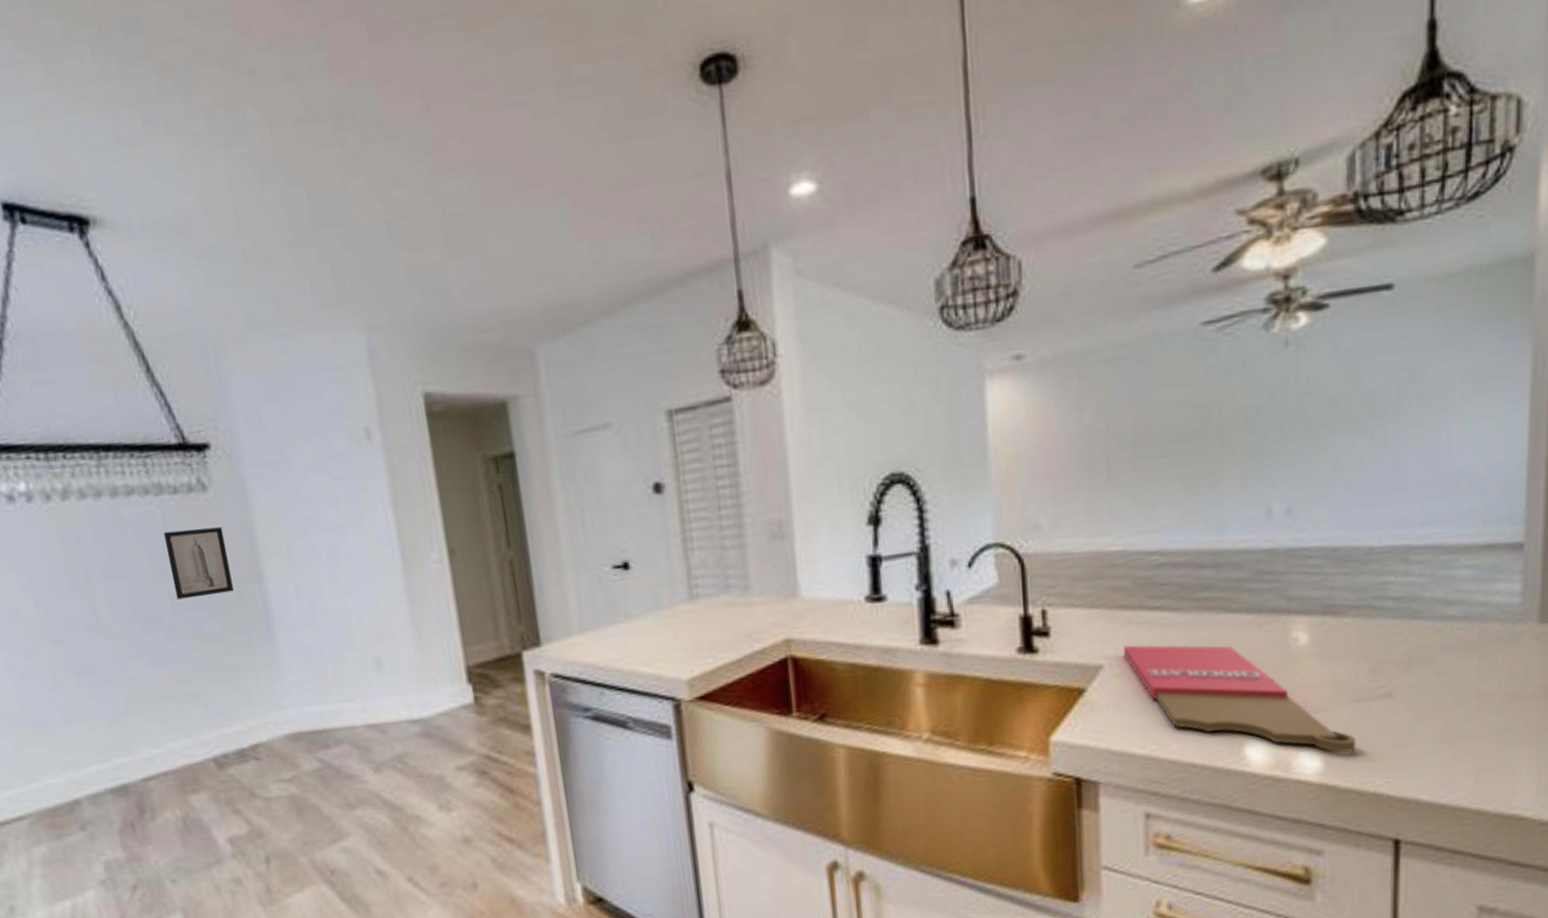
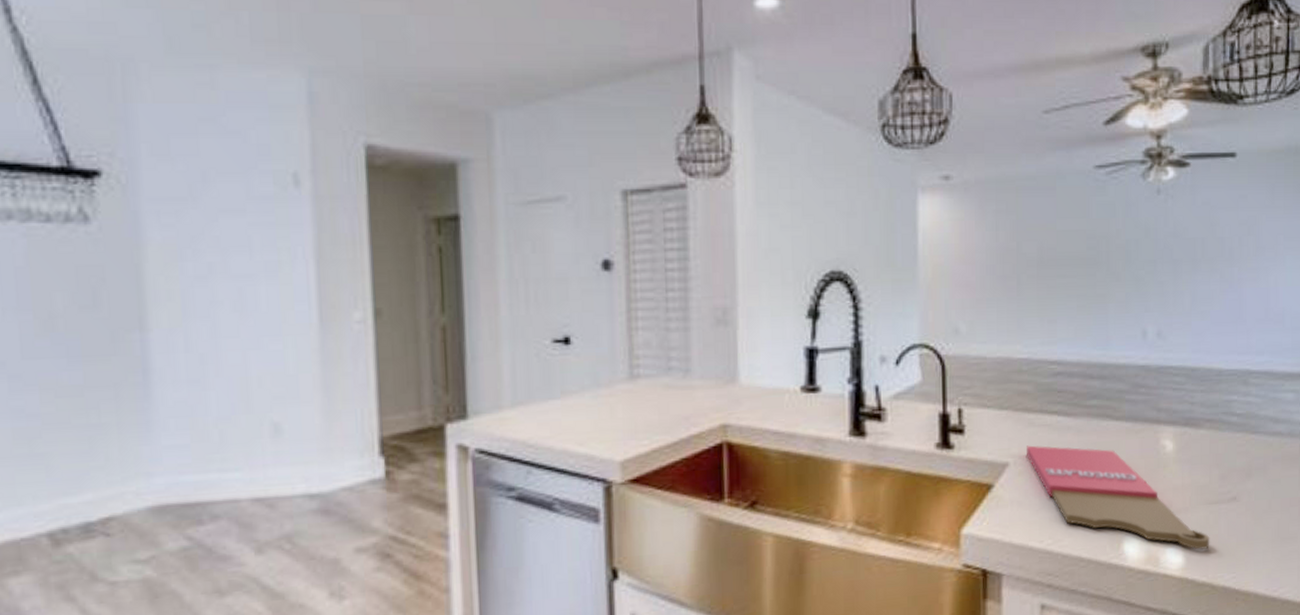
wall art: present [163,527,234,600] -> none [23,263,106,343]

